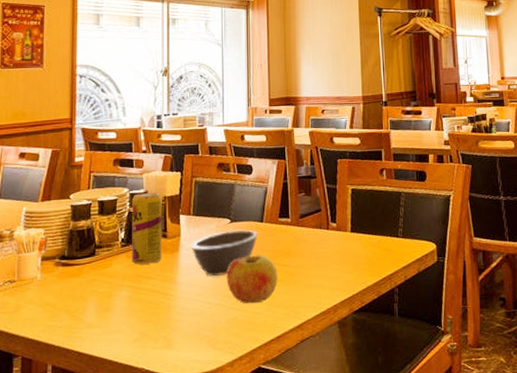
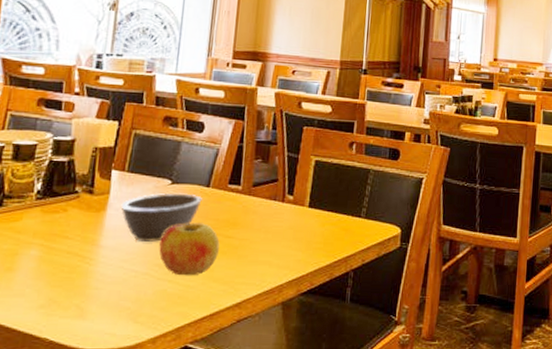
beverage can: present [131,192,162,265] -> none [47,141,93,222]

